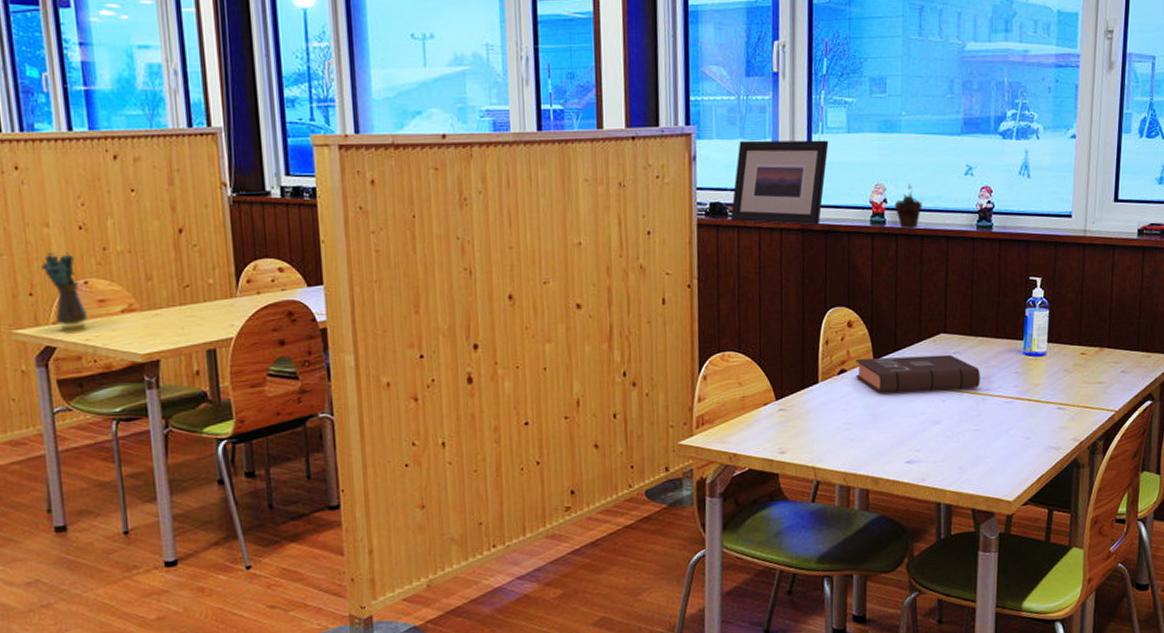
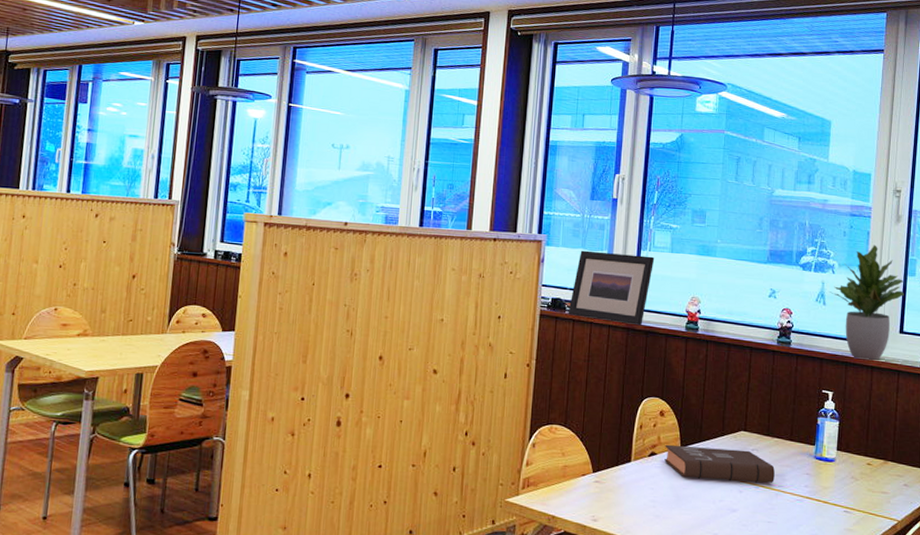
vase: present [41,252,88,334] -> none [25,282,52,349]
succulent plant: present [894,183,923,229] -> none [707,299,731,338]
potted plant: none [1034,100,1119,237] -> present [829,244,904,361]

